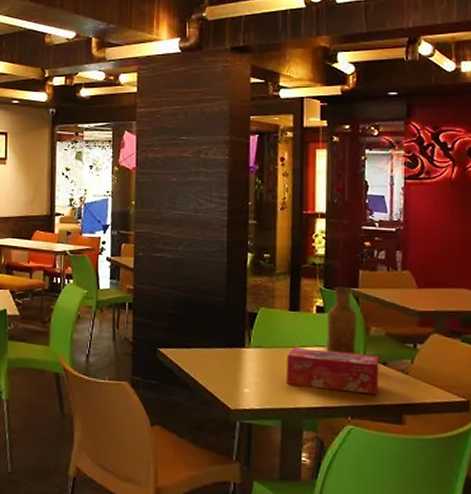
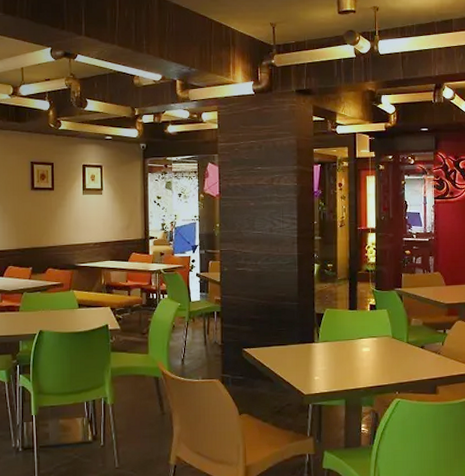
tissue box: present [287,348,379,395] -> none [348,340,419,373]
vase: present [326,286,358,355] -> none [378,288,402,342]

